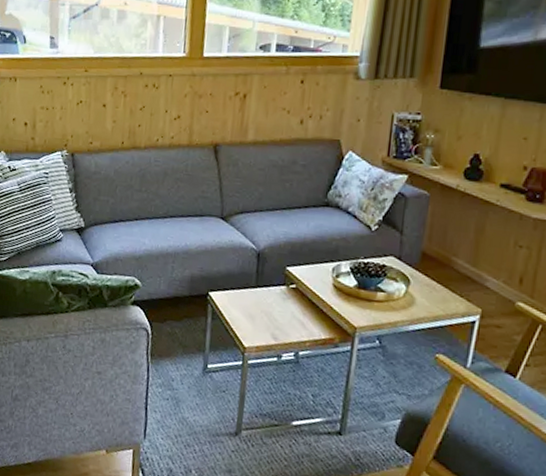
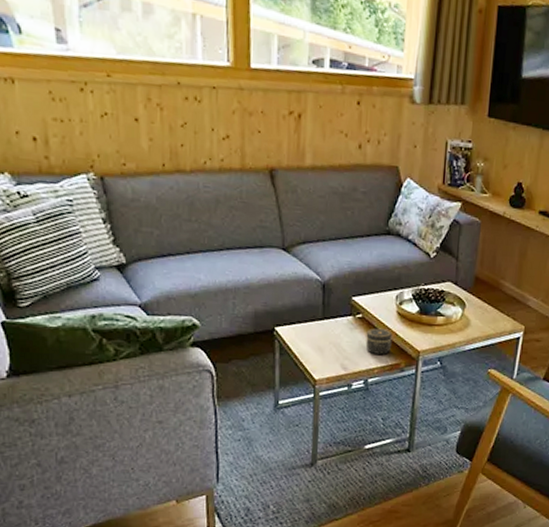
jar: none [298,299,327,328] -> present [365,328,393,355]

